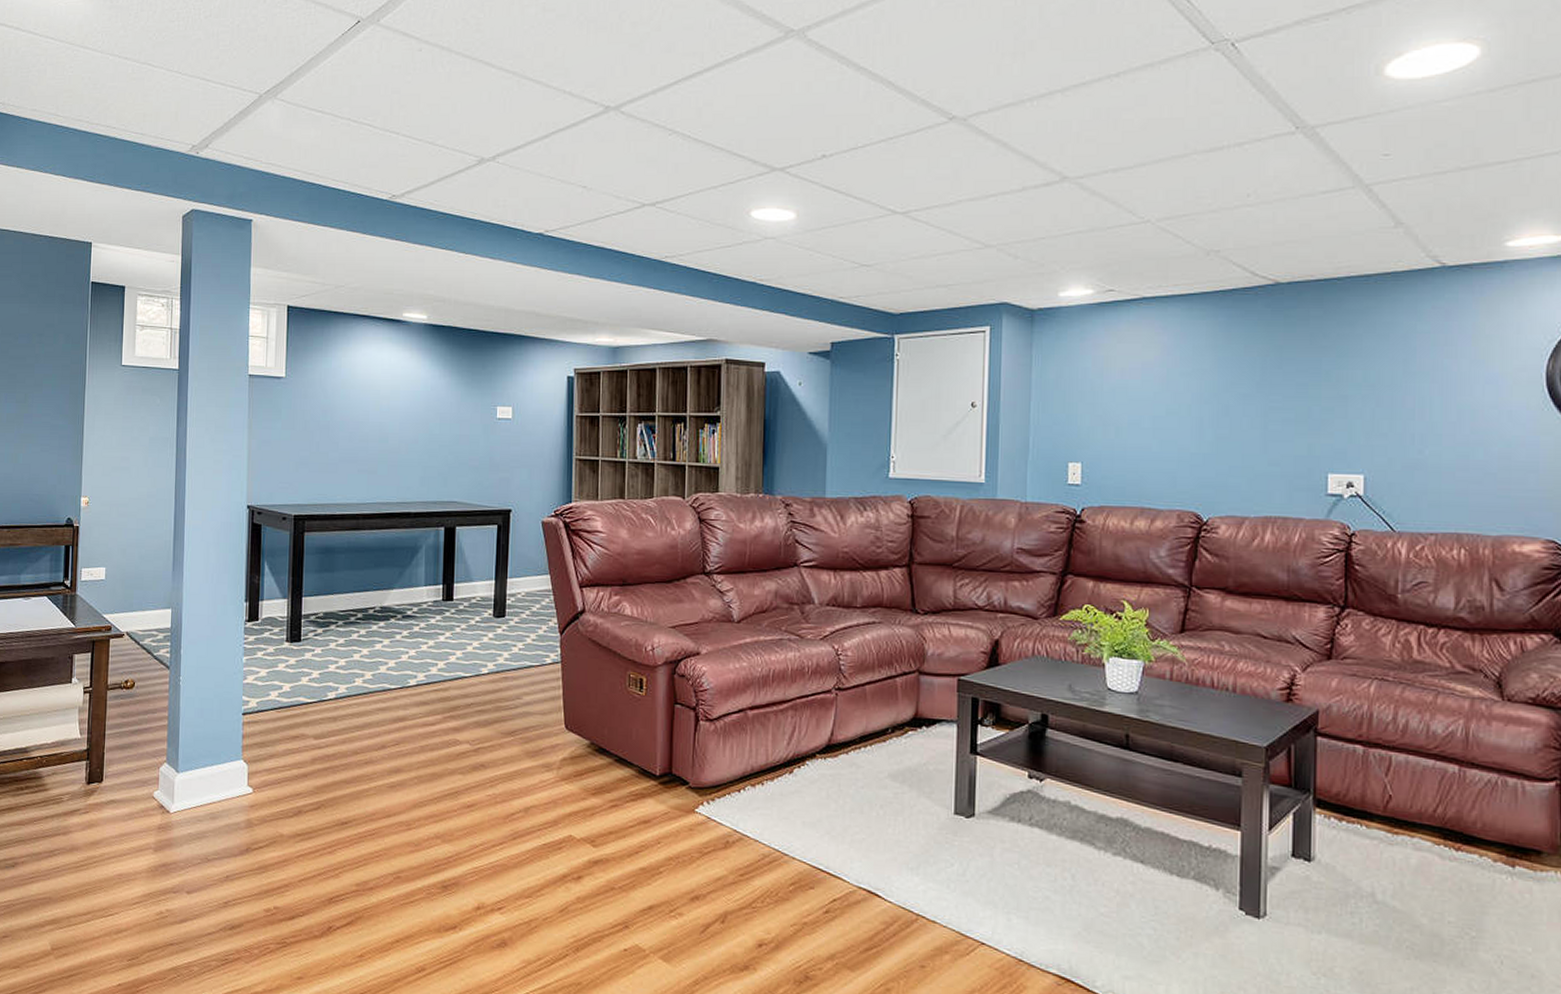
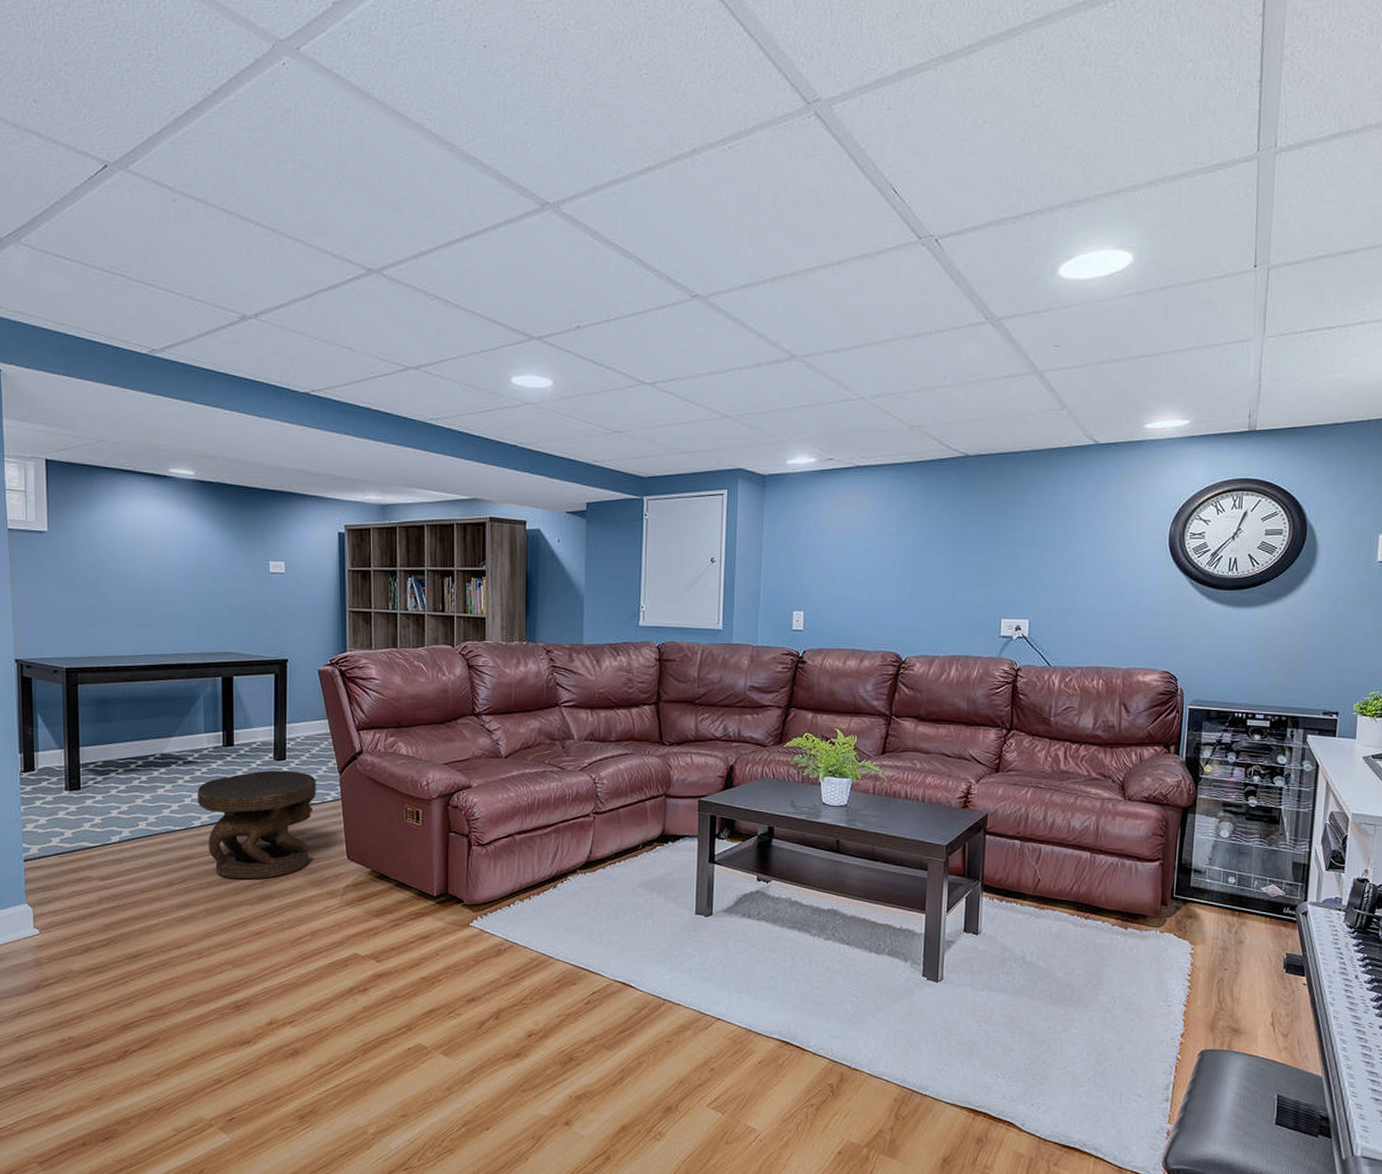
side table: none [414,628,535,747] -> present [197,770,316,880]

